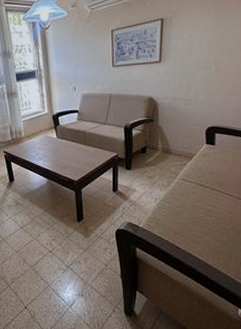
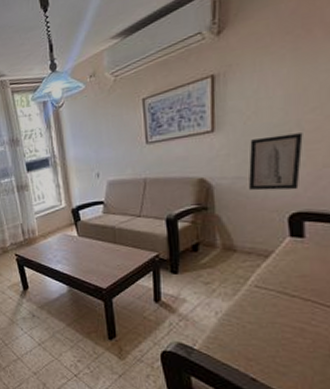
wall art: none [181,69,218,110] -> present [248,133,303,191]

